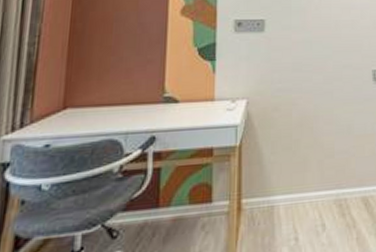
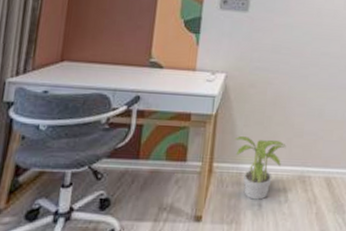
potted plant: none [262,164,318,234] -> present [234,136,286,200]

